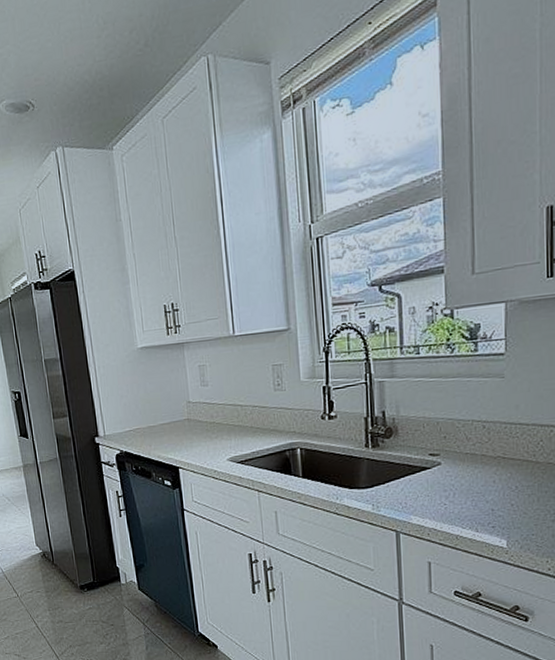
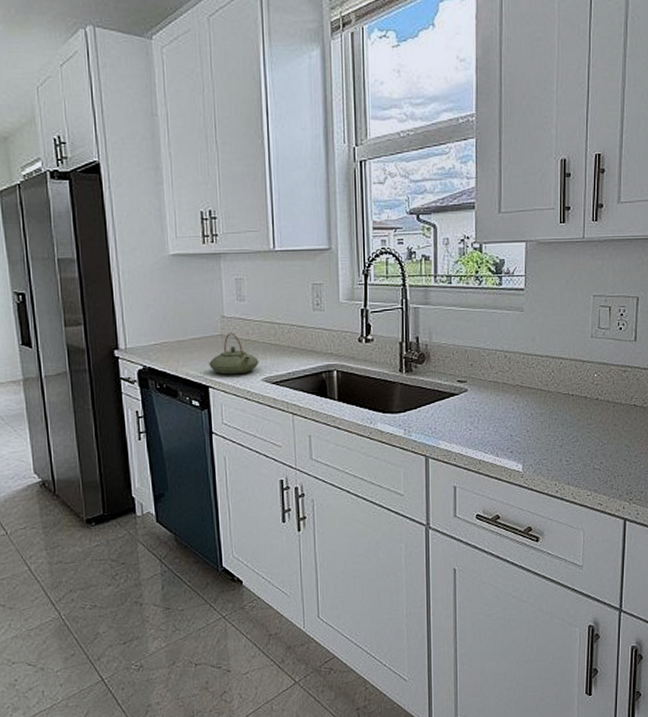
teapot: none [178,416,224,456] -> present [209,332,259,375]

